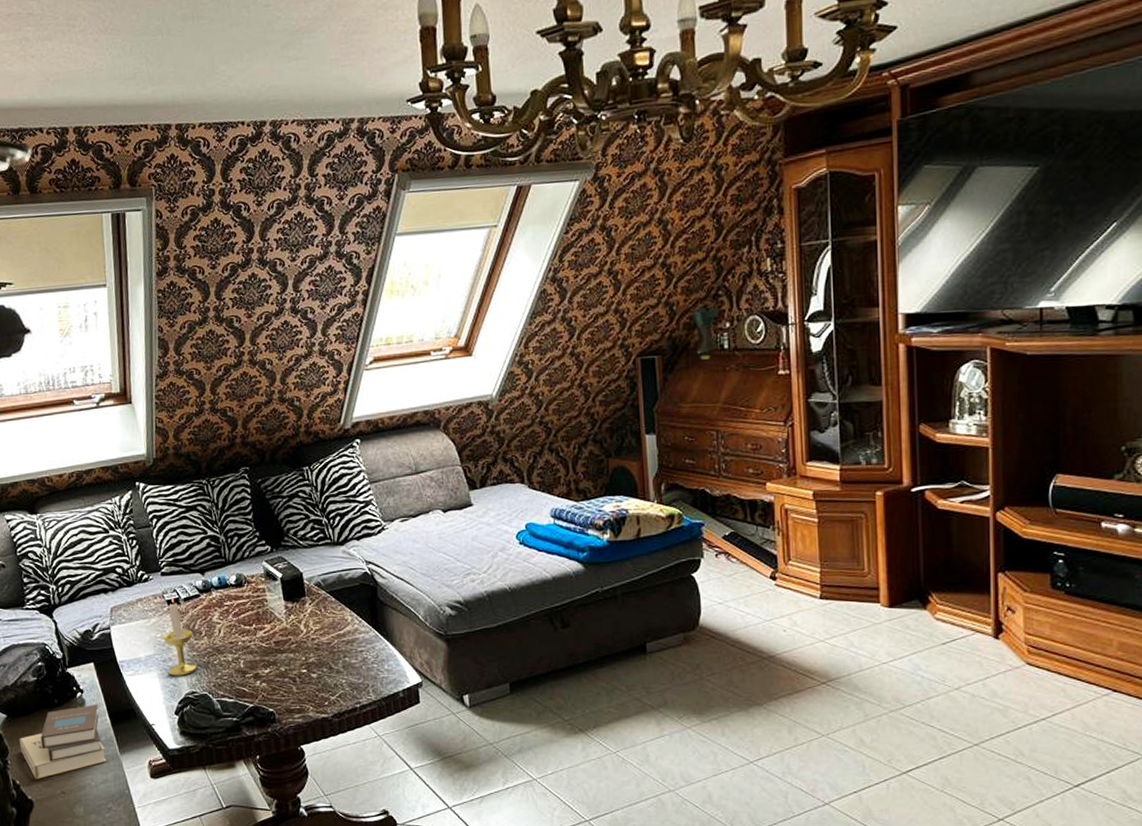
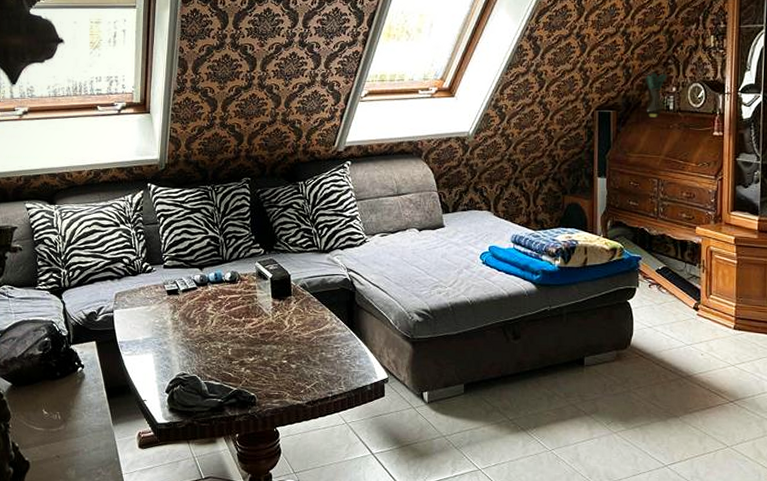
books: present [19,704,107,779] -> none [21,379,100,443]
candlestick: present [163,594,197,676] -> none [161,285,189,359]

